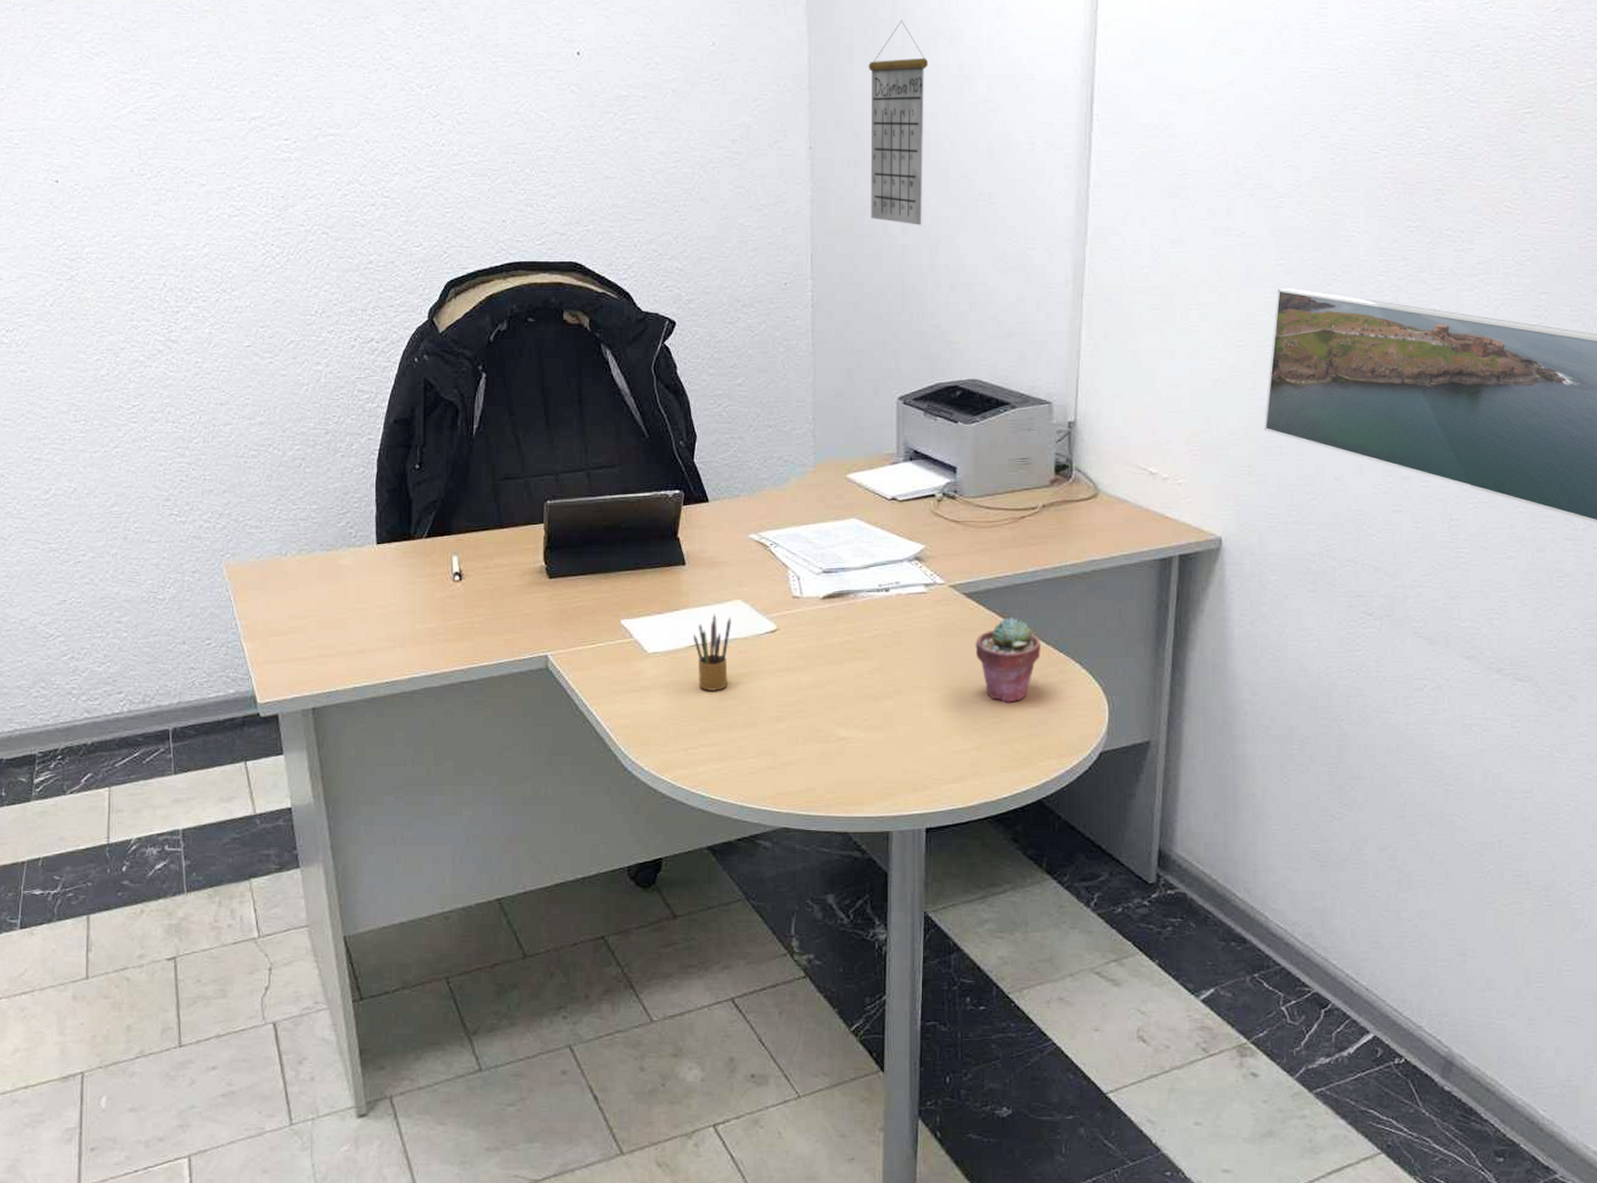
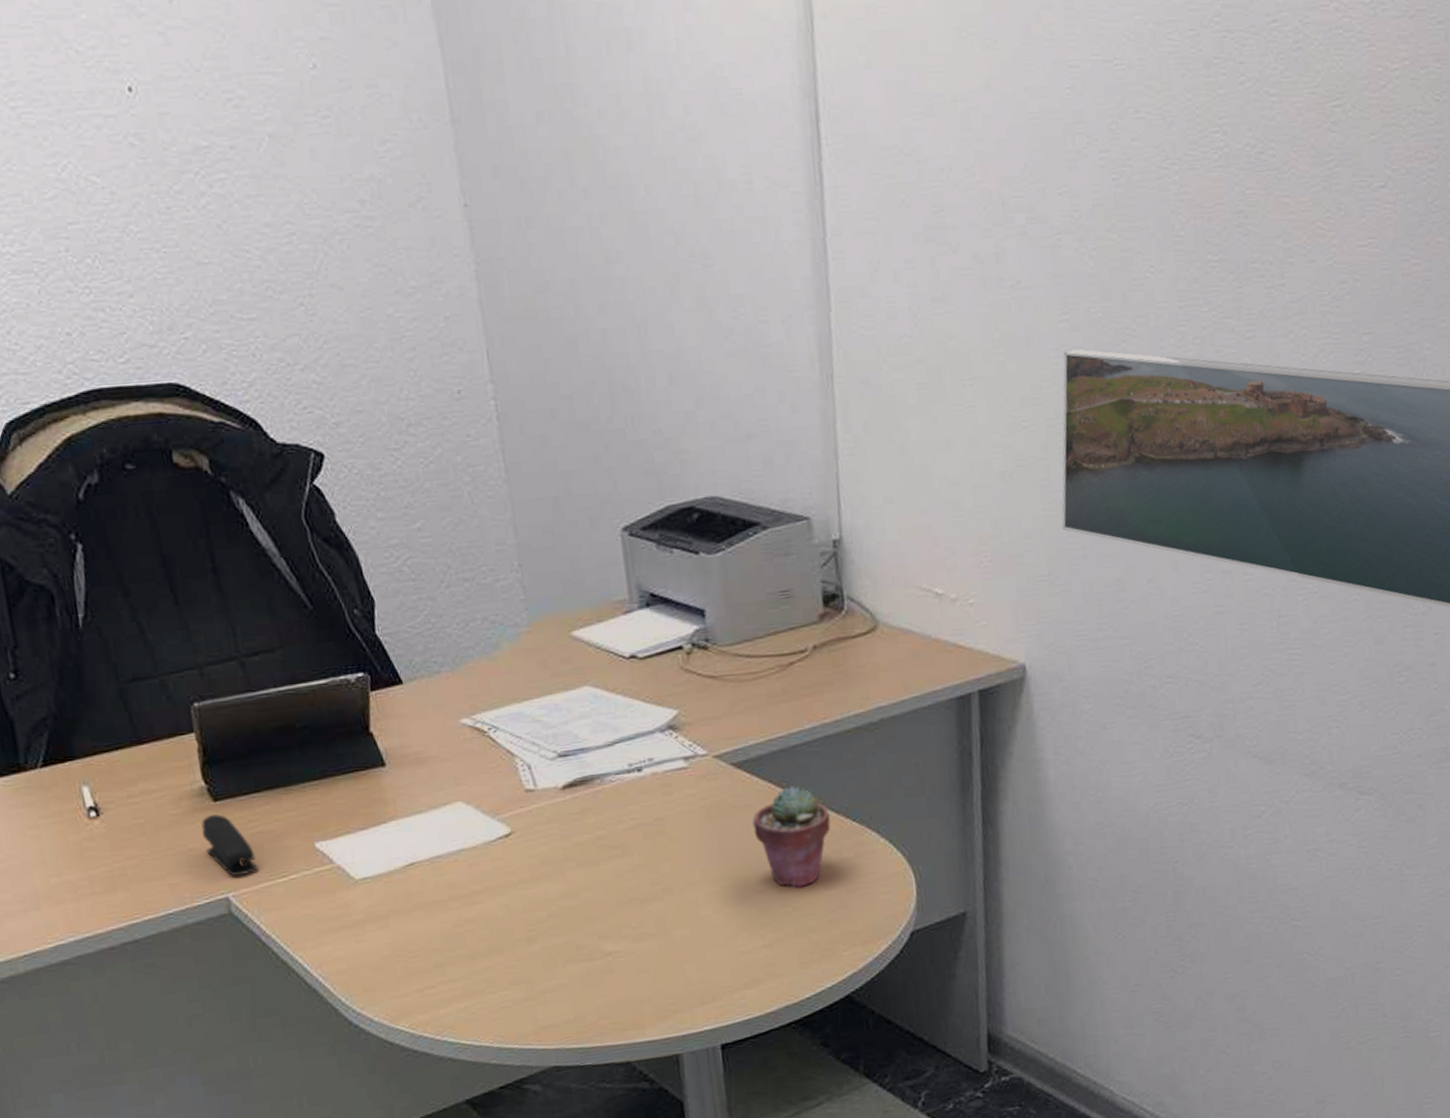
stapler: none [537,589,574,639] -> present [201,814,259,876]
pencil box: present [693,613,732,691] -> none [408,821,461,917]
calendar: present [868,20,928,225] -> none [525,20,623,302]

